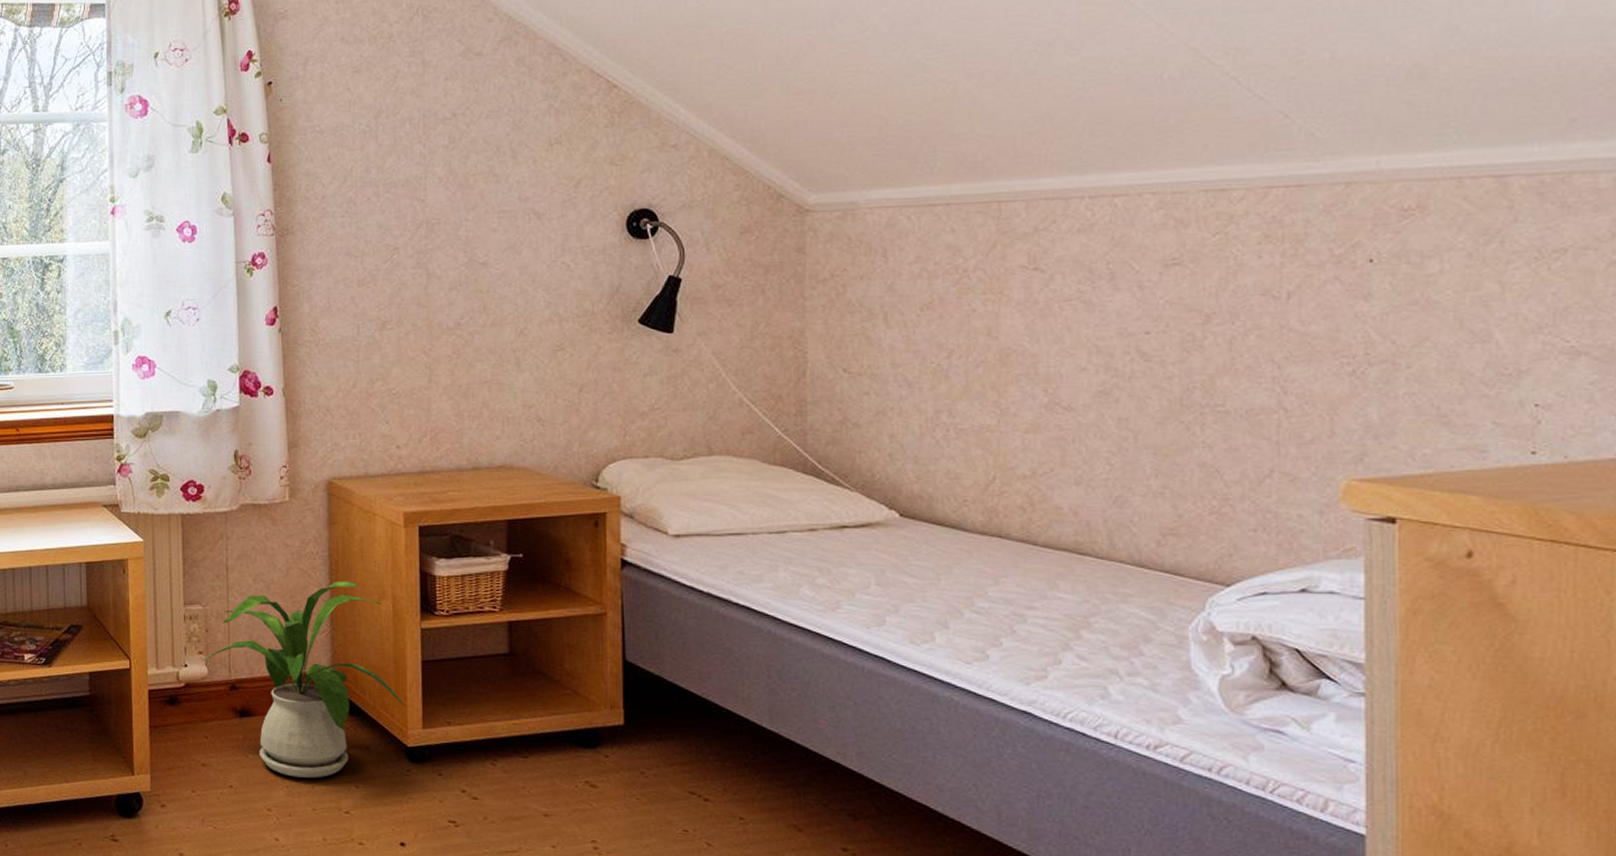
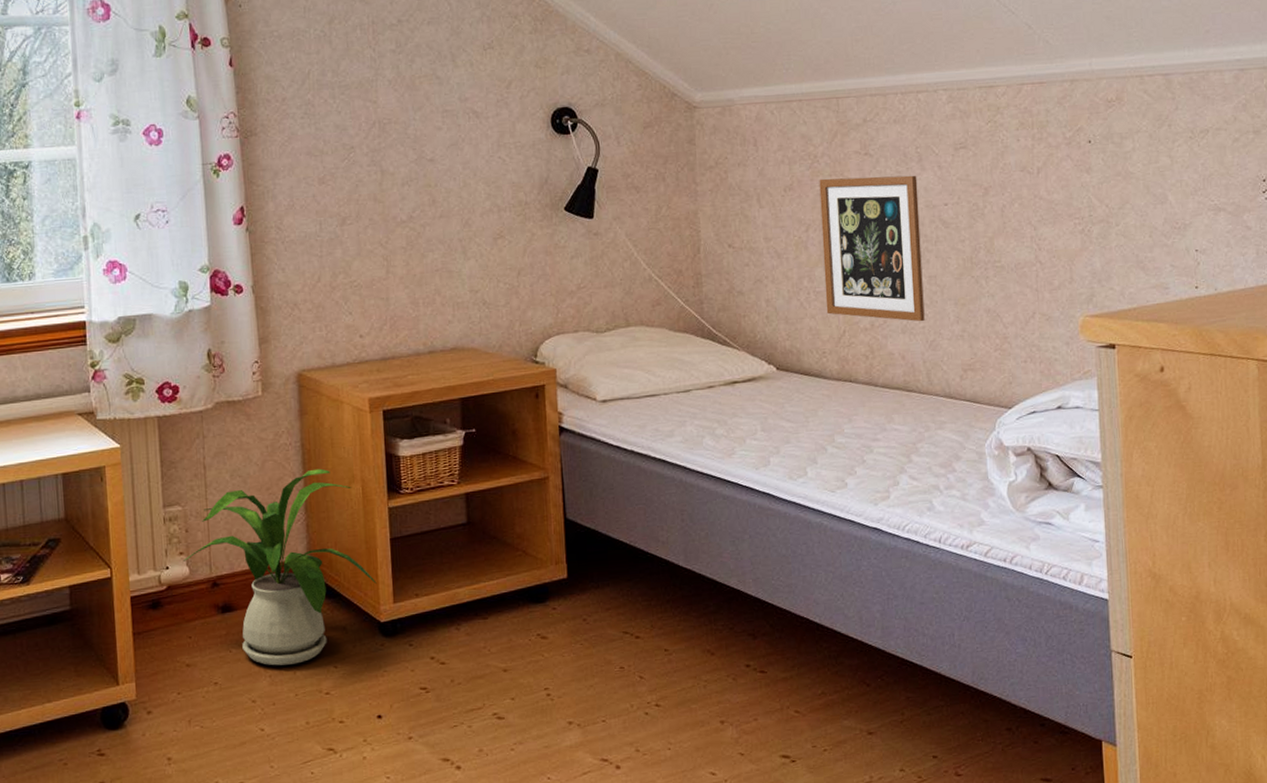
picture frame: none [968,296,1109,473] -> present [819,175,925,322]

